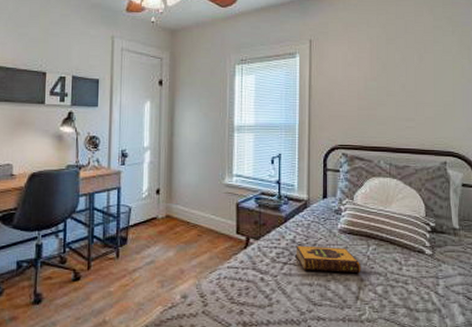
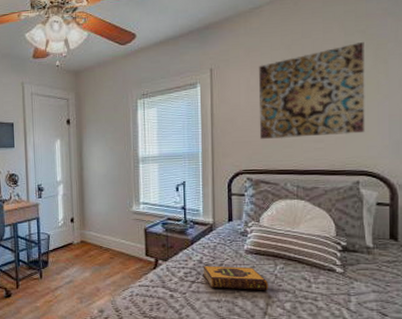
wall art: none [355,28,452,116] -> present [259,42,365,139]

